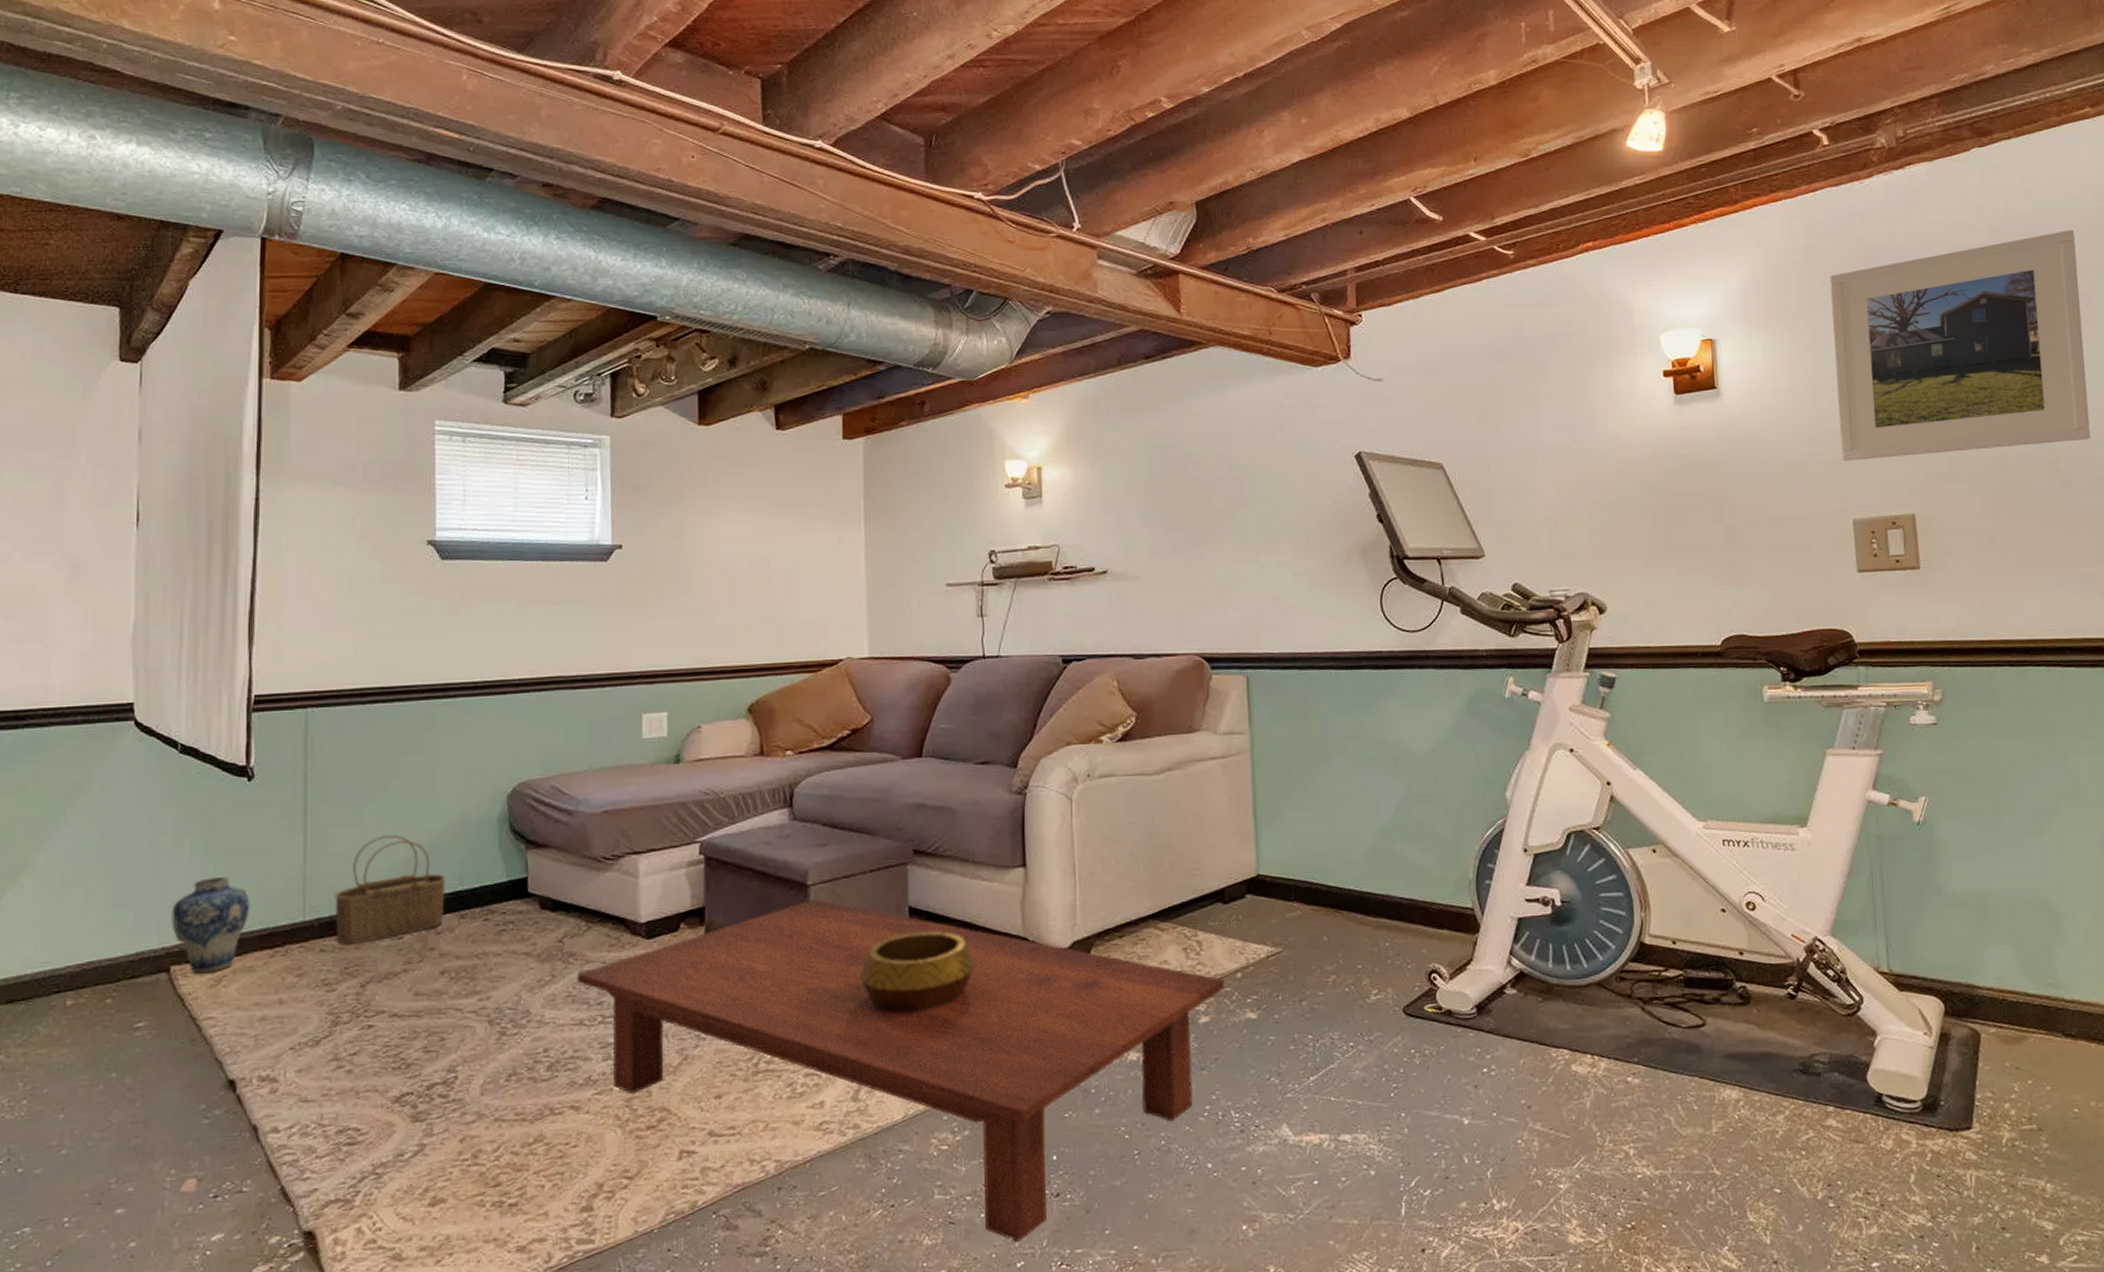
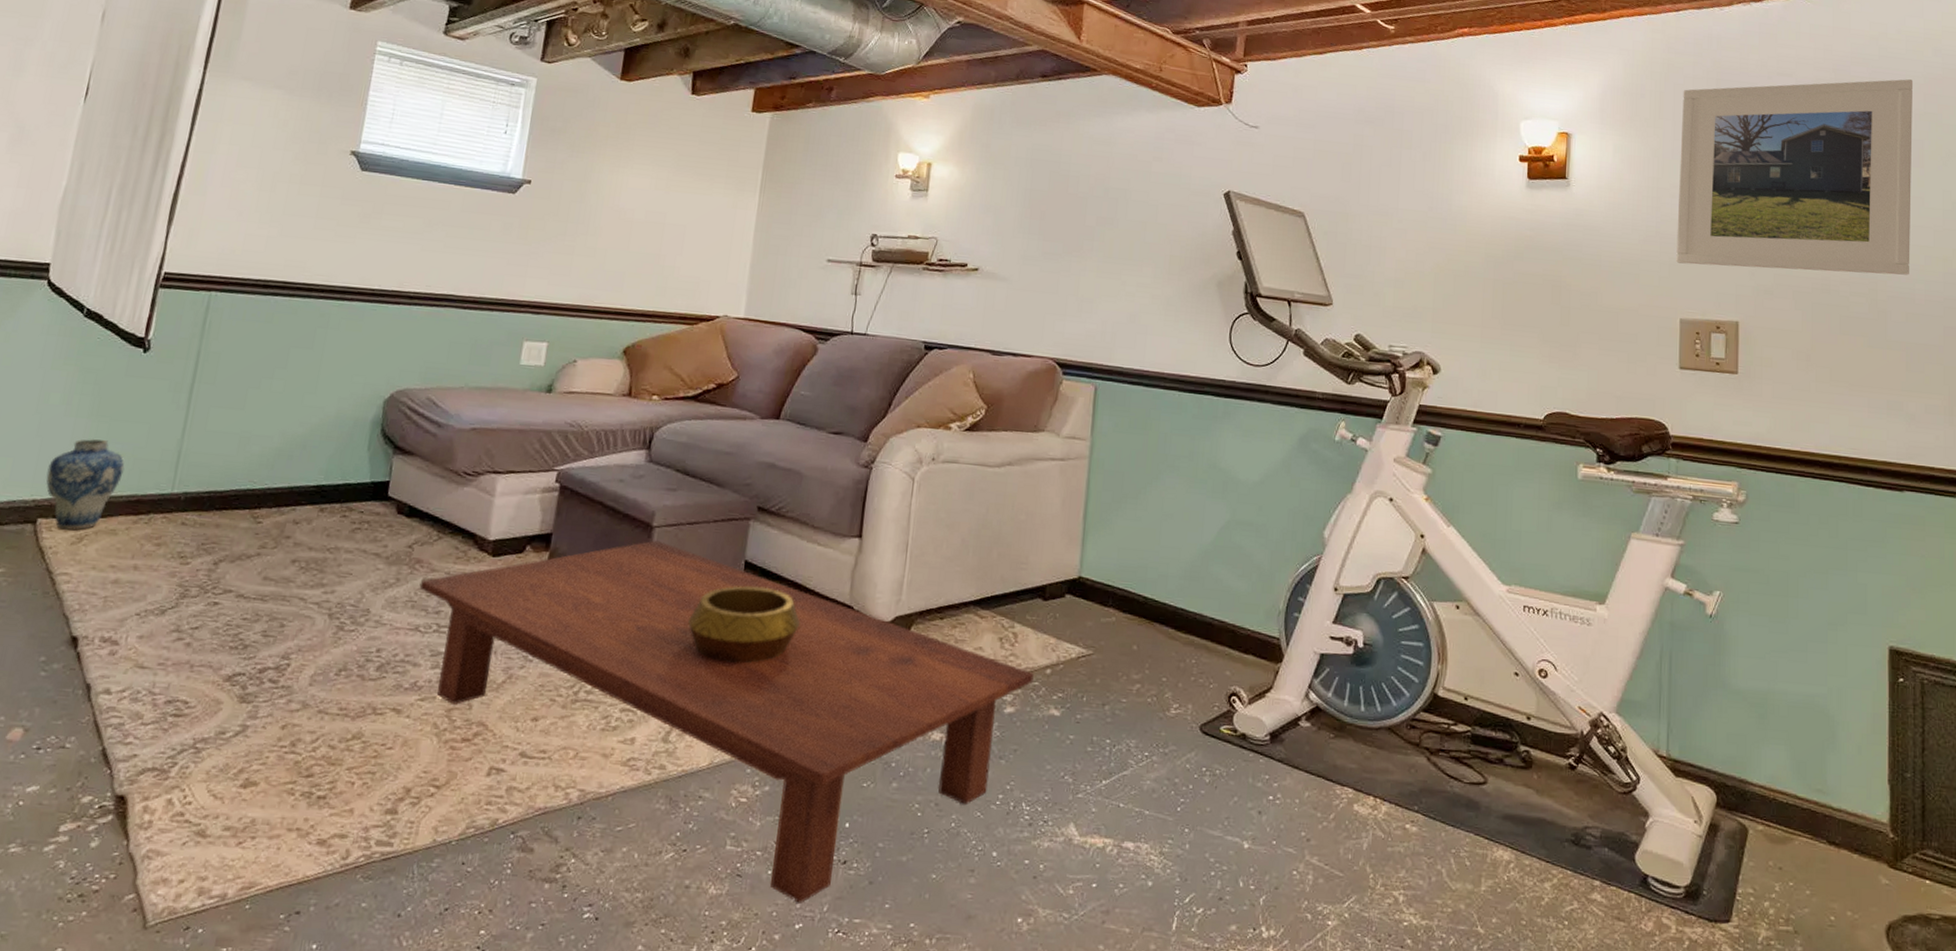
wicker basket: present [335,835,447,945] -> none [199,422,314,523]

